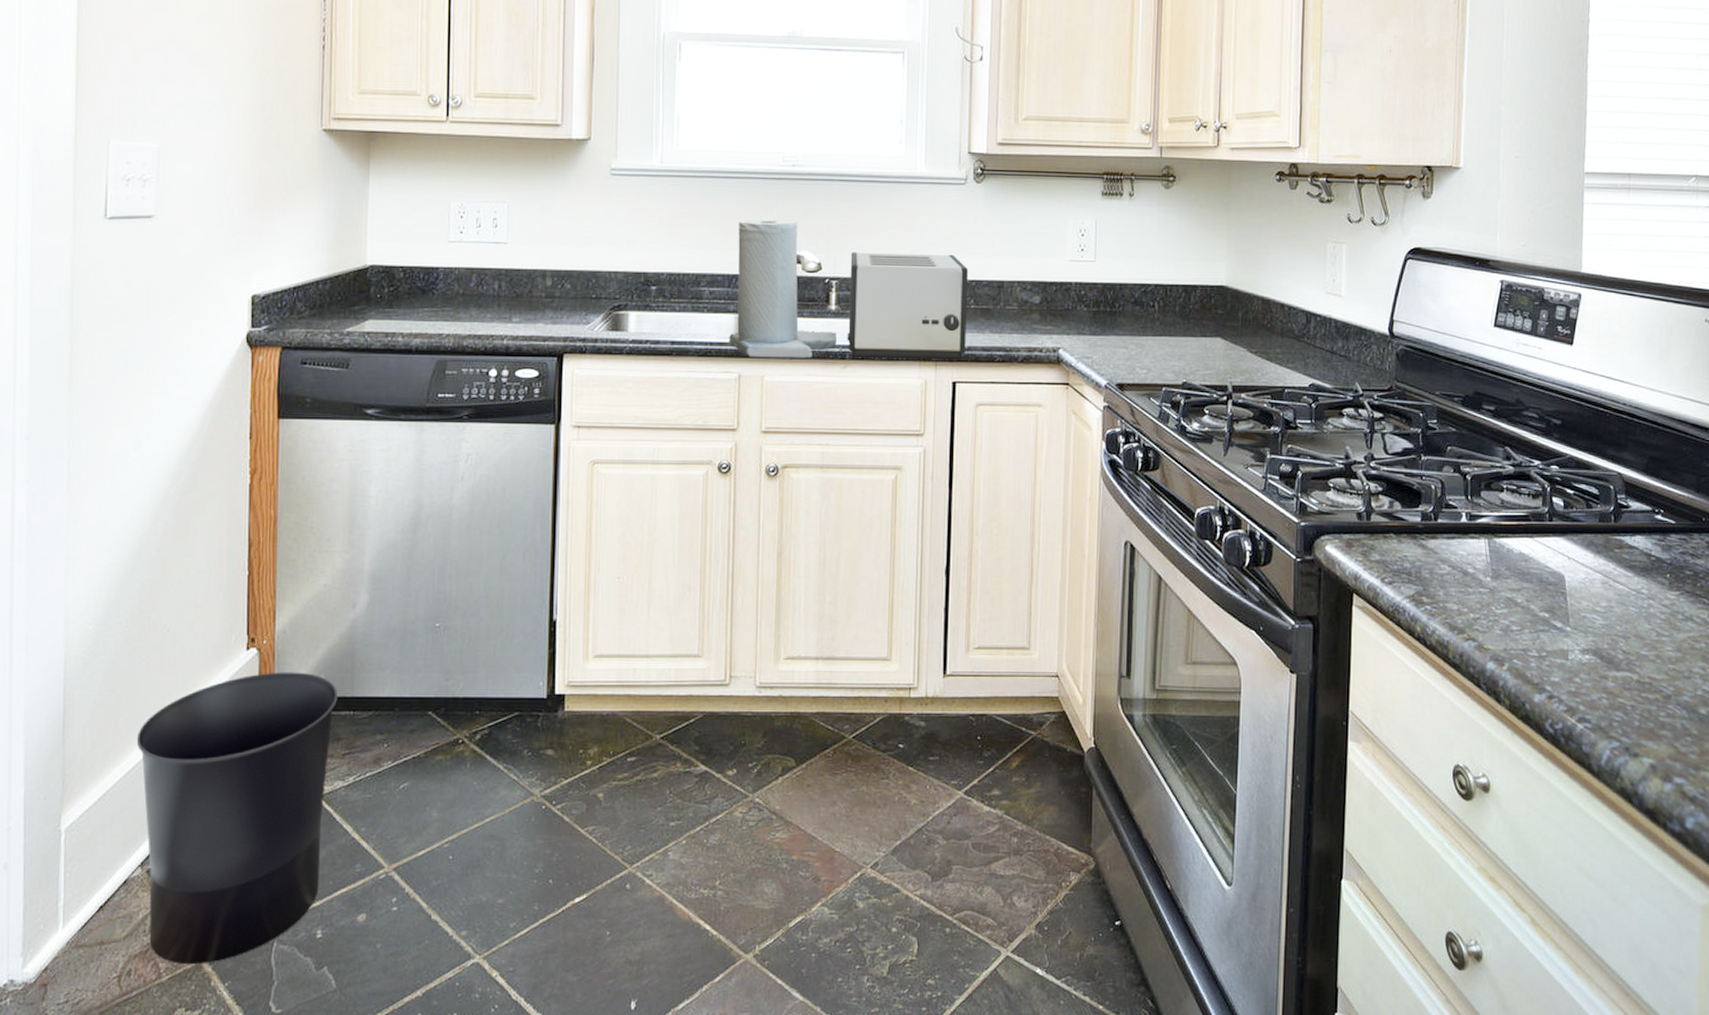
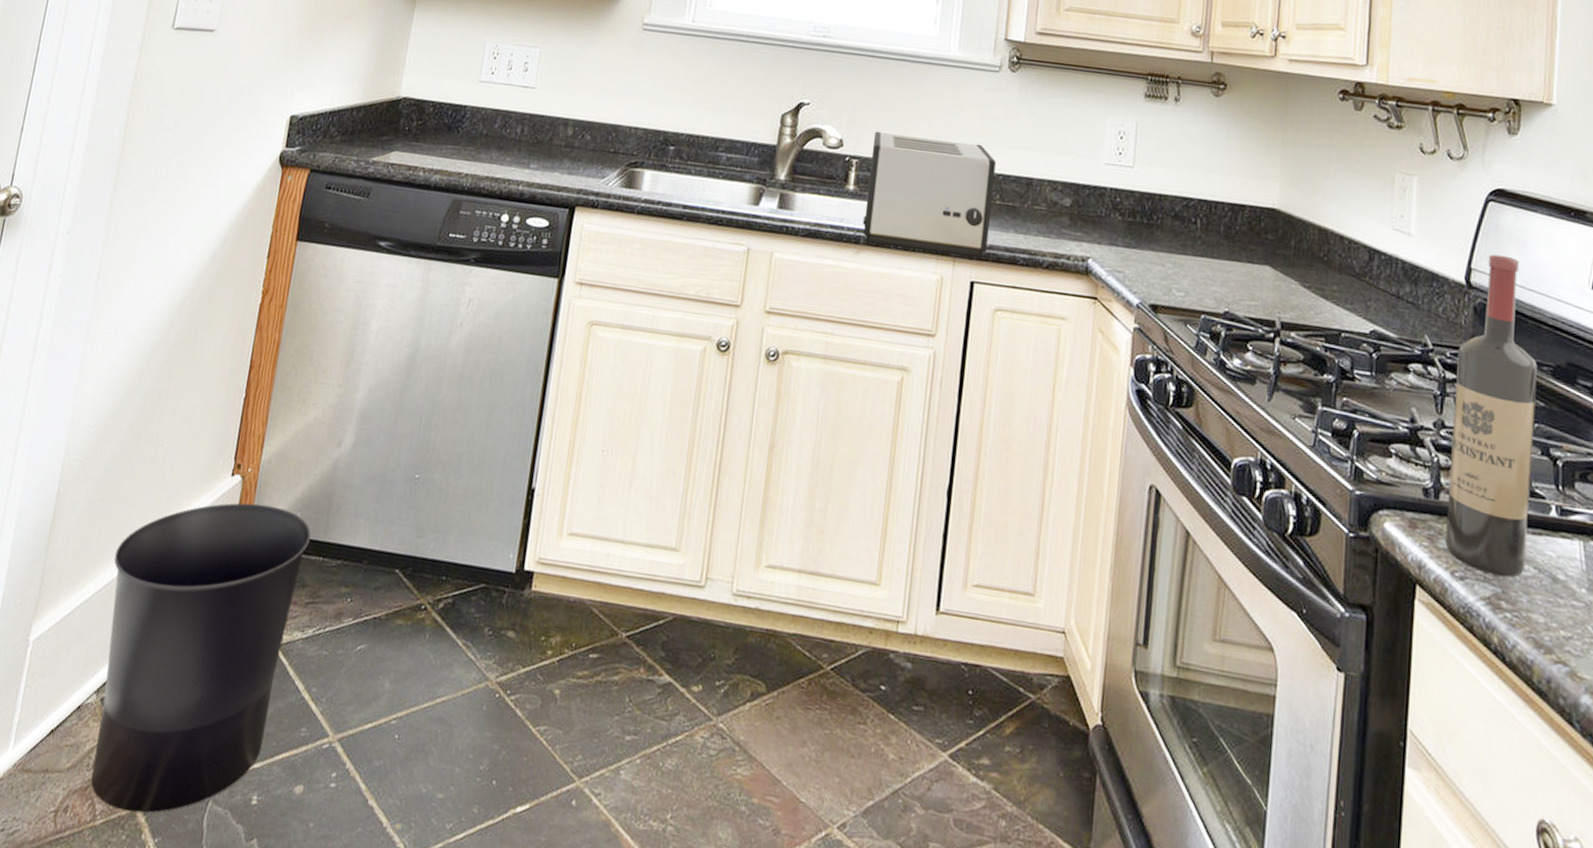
paper towel: present [729,219,836,359] -> none [741,87,852,239]
wine bottle: none [1376,305,1451,576] -> present [1445,254,1538,578]

